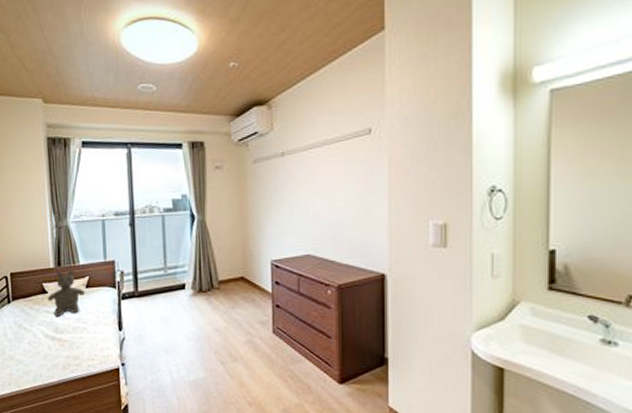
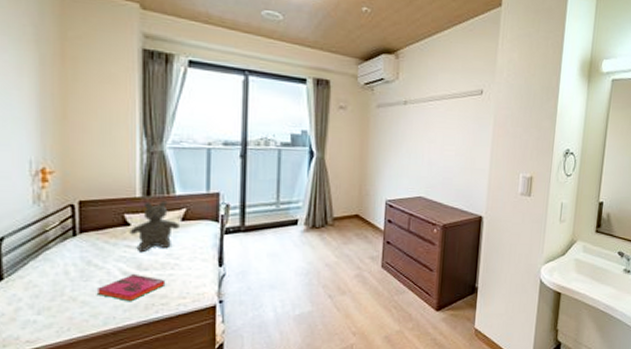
hardback book: none [26,337,78,362] -> present [96,275,166,302]

